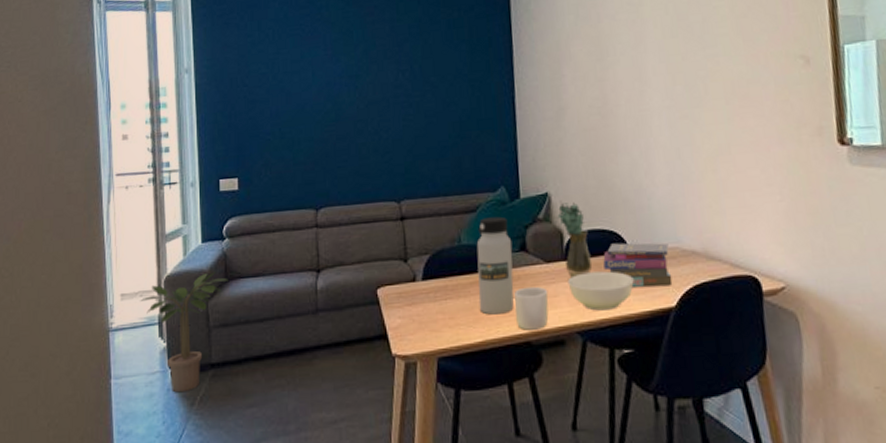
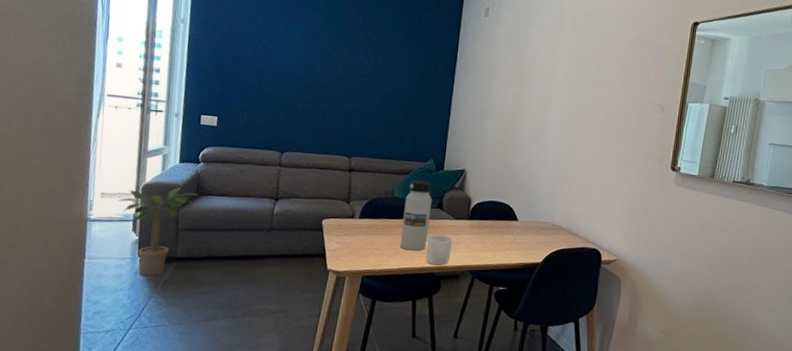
vase: present [557,200,593,279] -> none [469,176,489,233]
bowl: present [567,271,634,311] -> none [468,230,516,259]
books: present [603,242,673,287] -> none [496,213,544,248]

